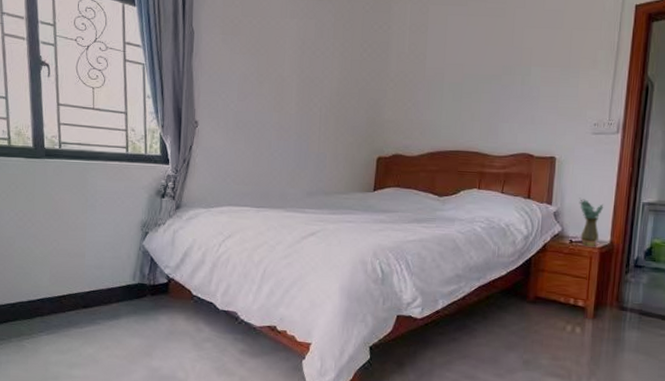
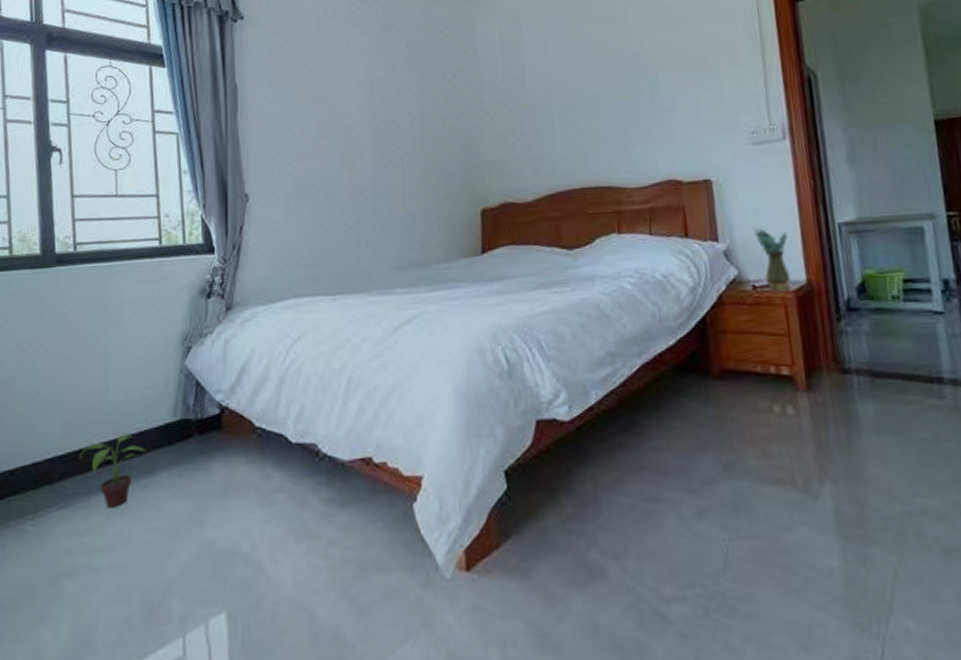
potted plant: none [63,288,113,338] -> present [79,434,147,508]

